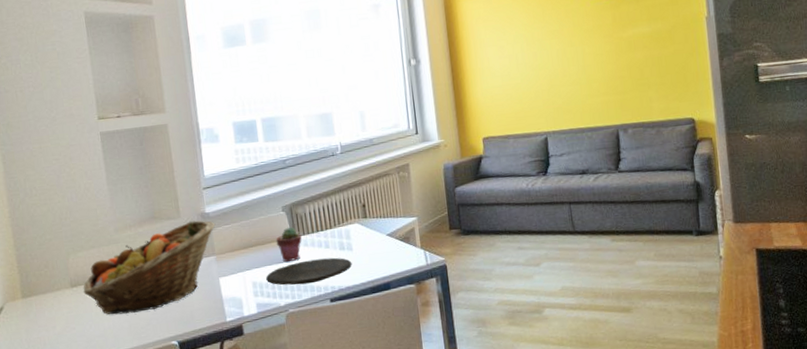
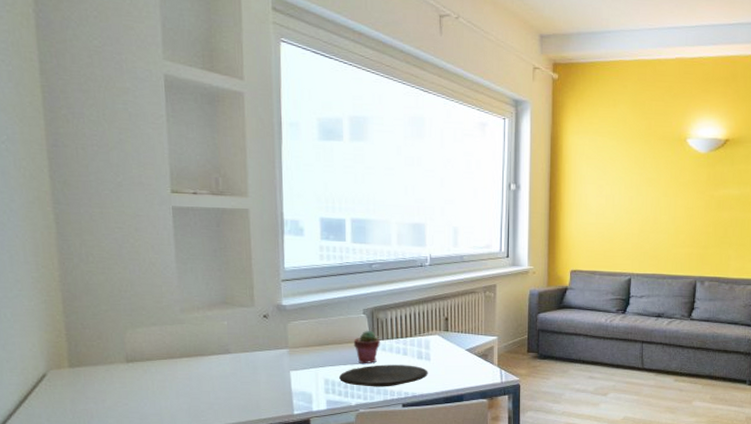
fruit basket: present [83,220,216,315] -> none [140,311,292,395]

